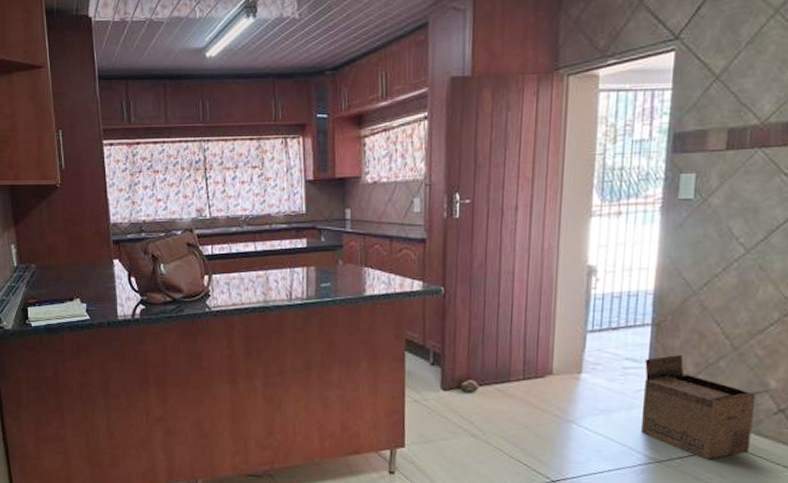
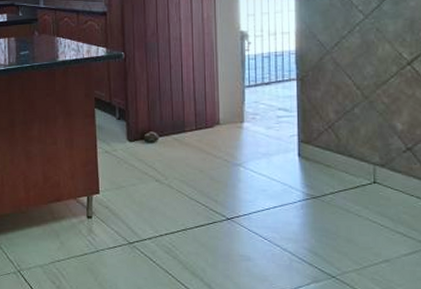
cardboard box: present [641,355,773,459] -> none [295,105,400,193]

